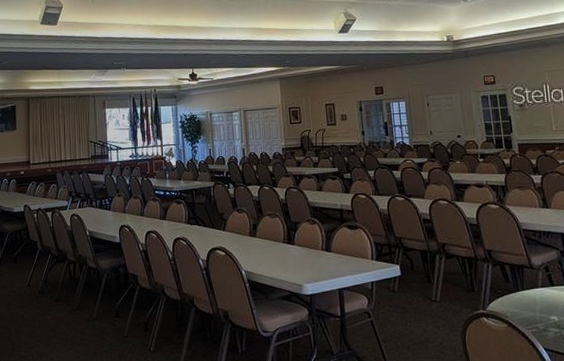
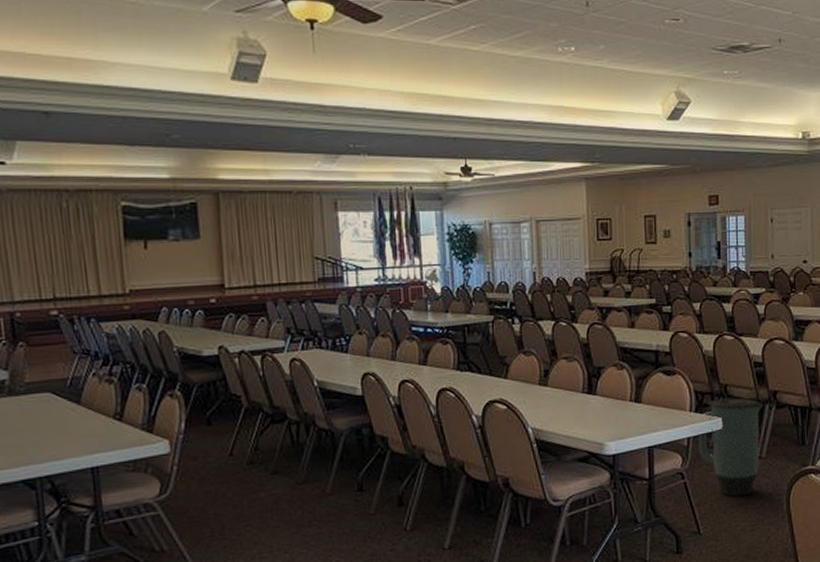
trash can: none [380,249,435,335] -> present [698,397,763,497]

